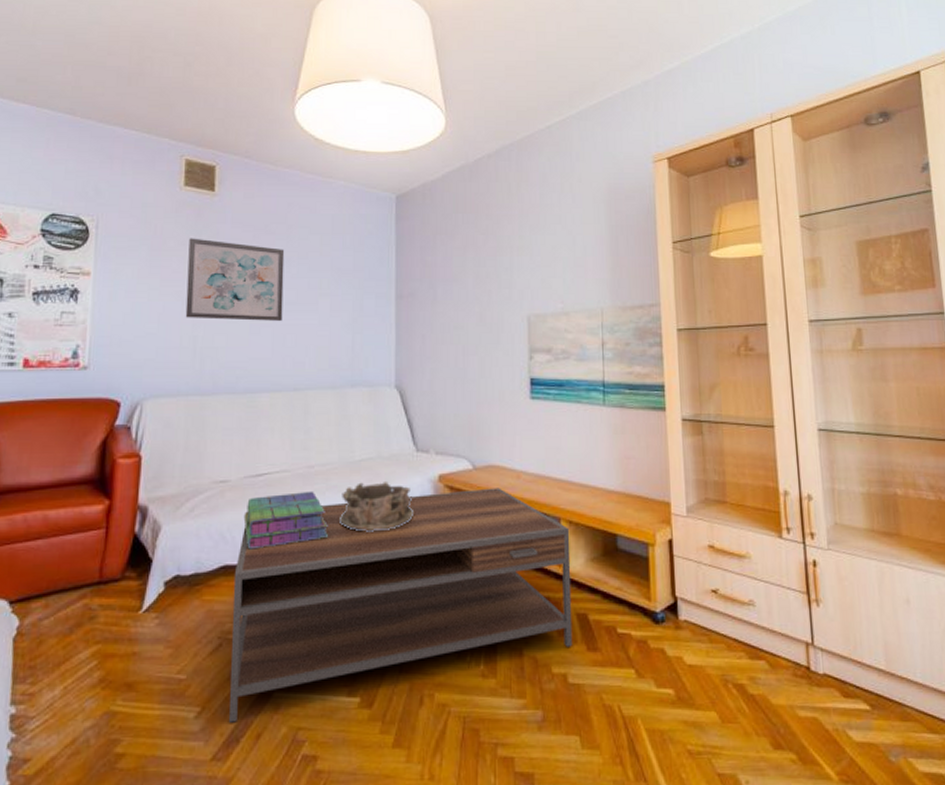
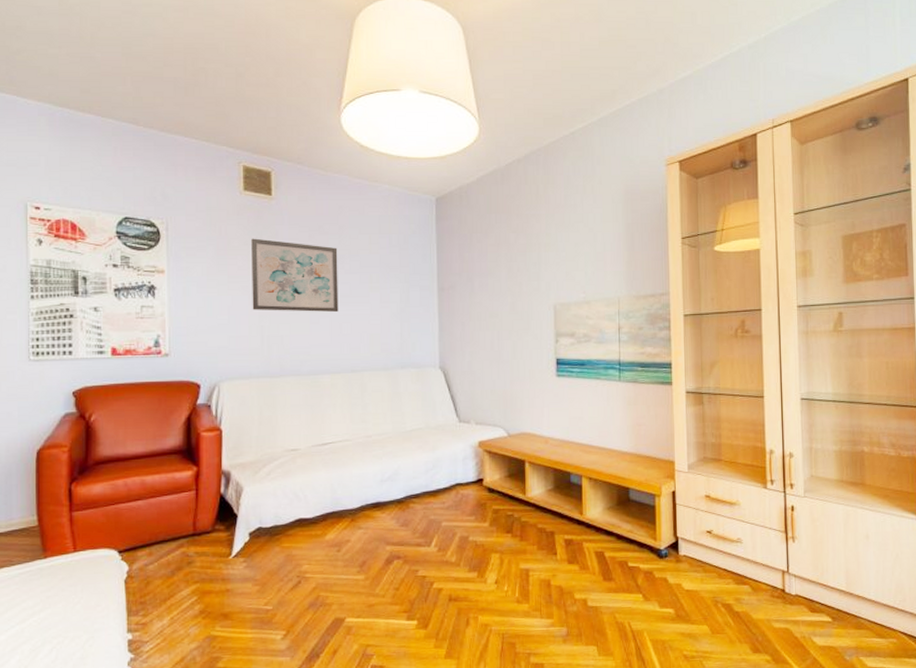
coffee table: present [229,488,573,723] -> none [307,451,592,642]
stack of books: present [243,490,329,550] -> none [313,456,387,505]
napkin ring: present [338,482,415,532] -> none [394,448,459,490]

